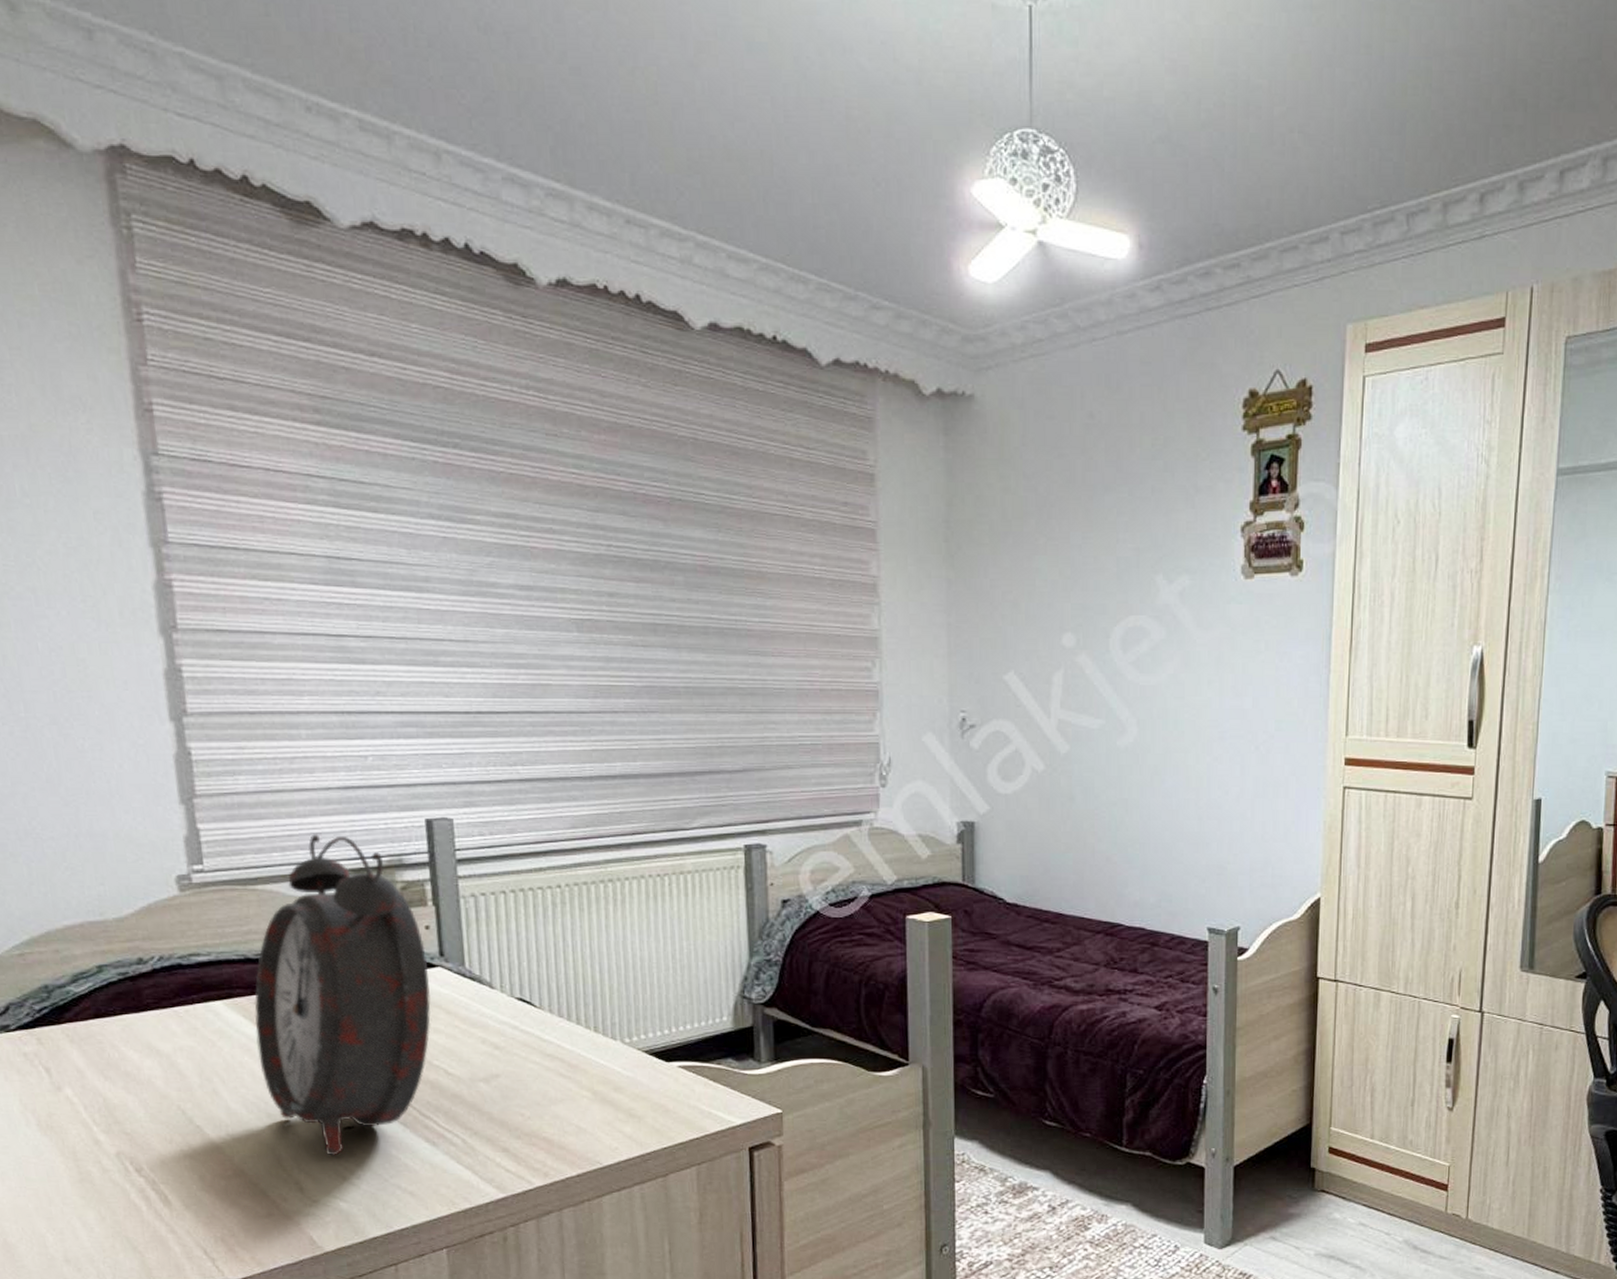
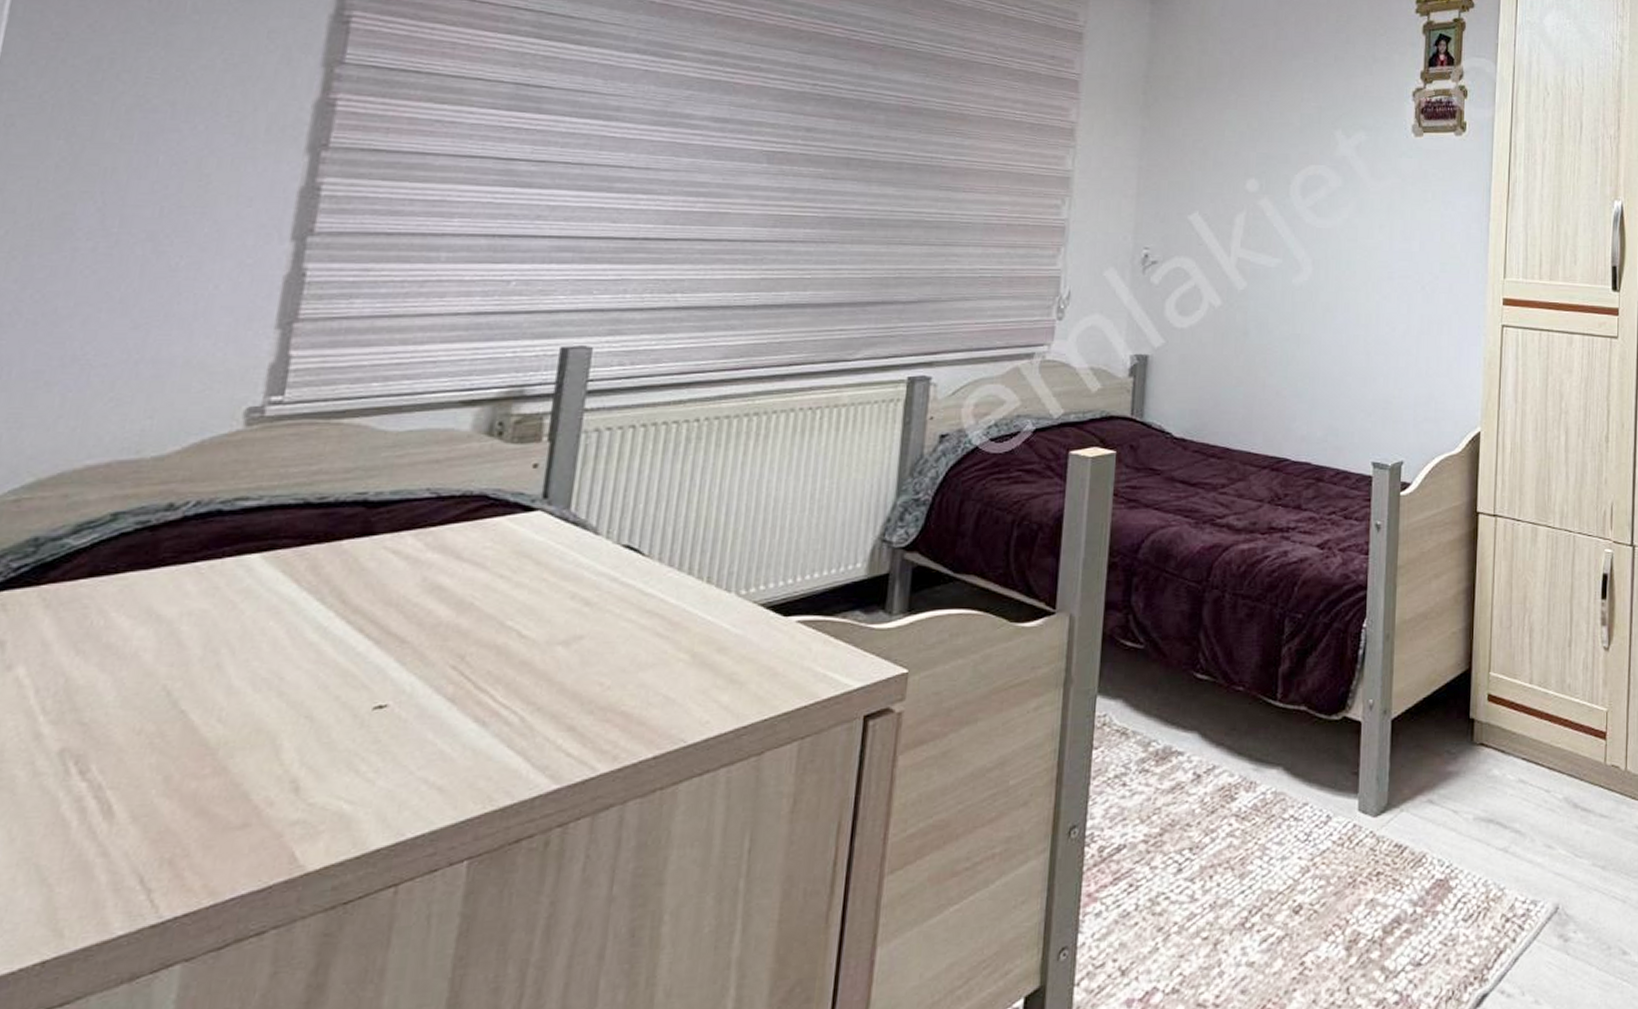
alarm clock: present [254,834,431,1156] -> none [285,362,528,744]

